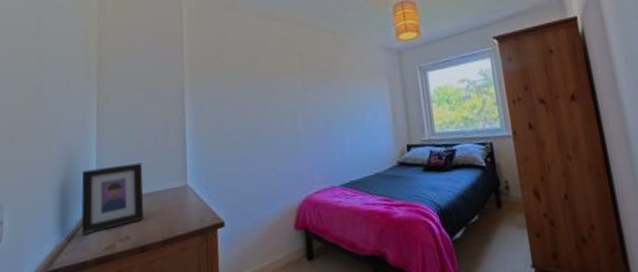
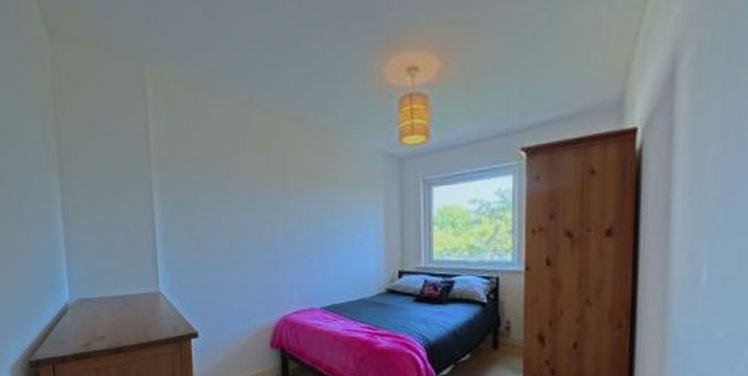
picture frame: present [81,163,144,234] -> none [53,264,117,330]

